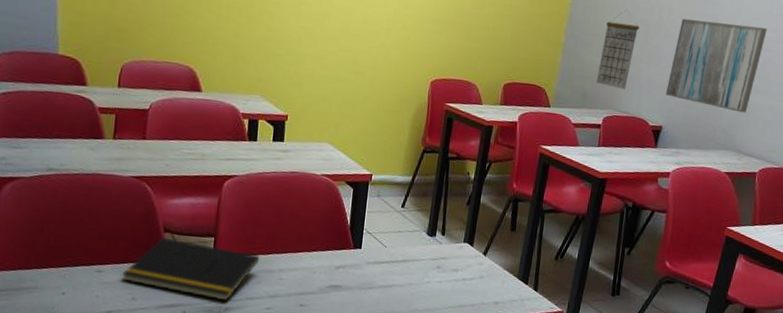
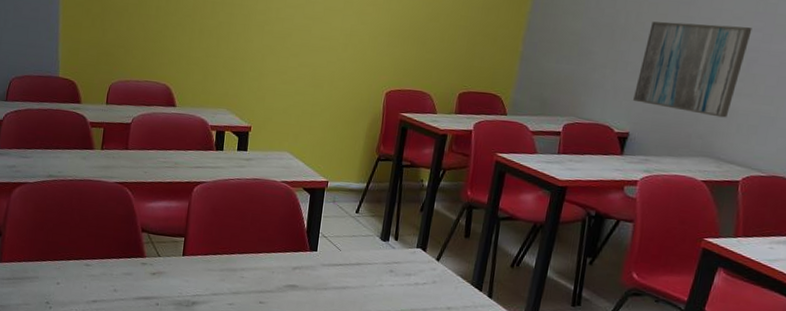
notepad: present [121,237,260,301] -> none [105,236,224,296]
calendar: present [595,9,640,90] -> none [555,14,604,96]

